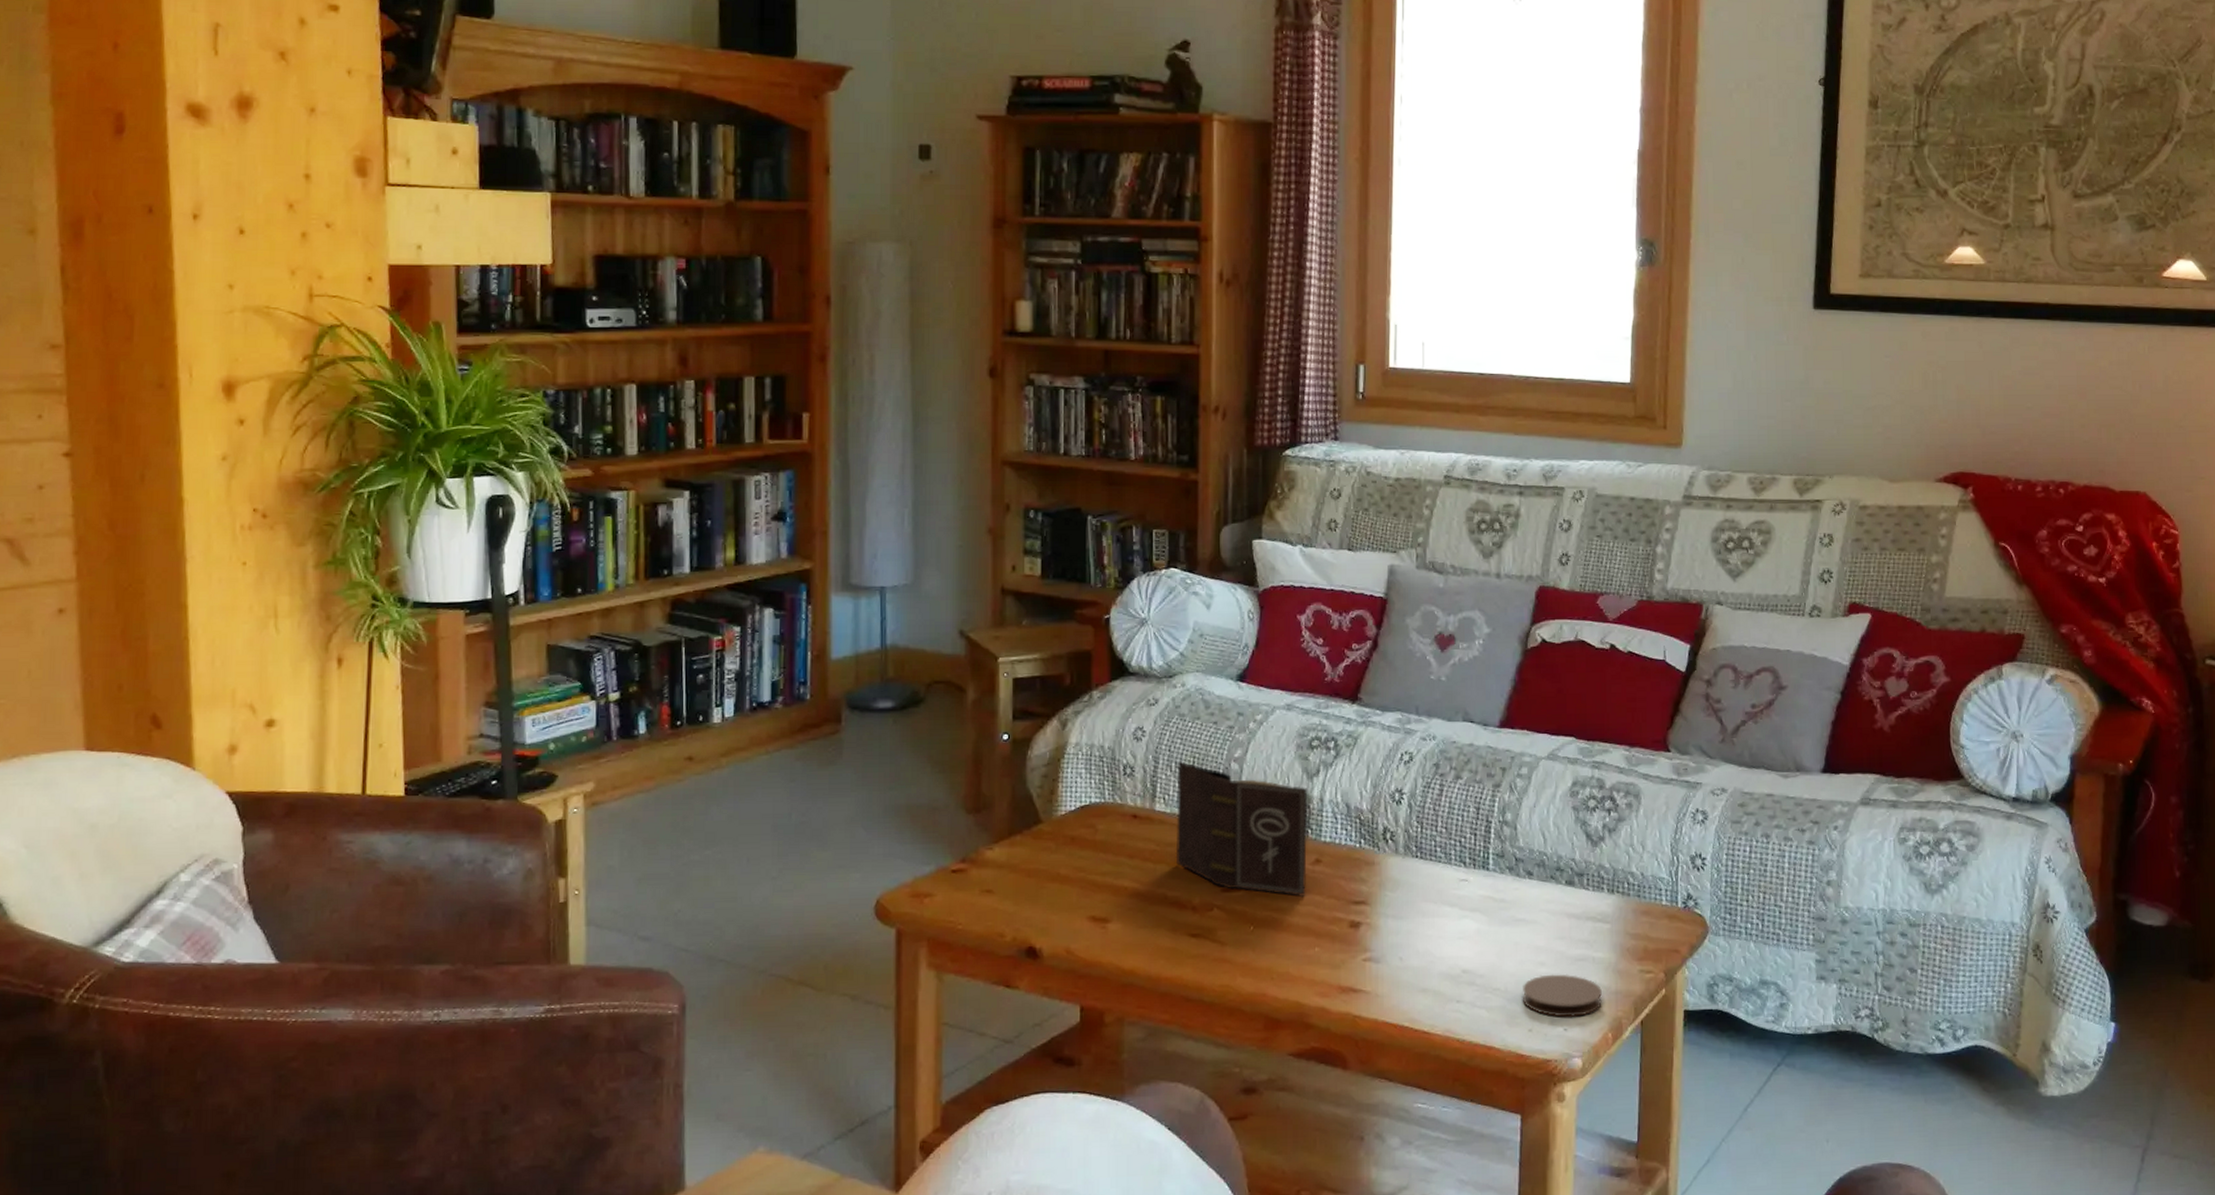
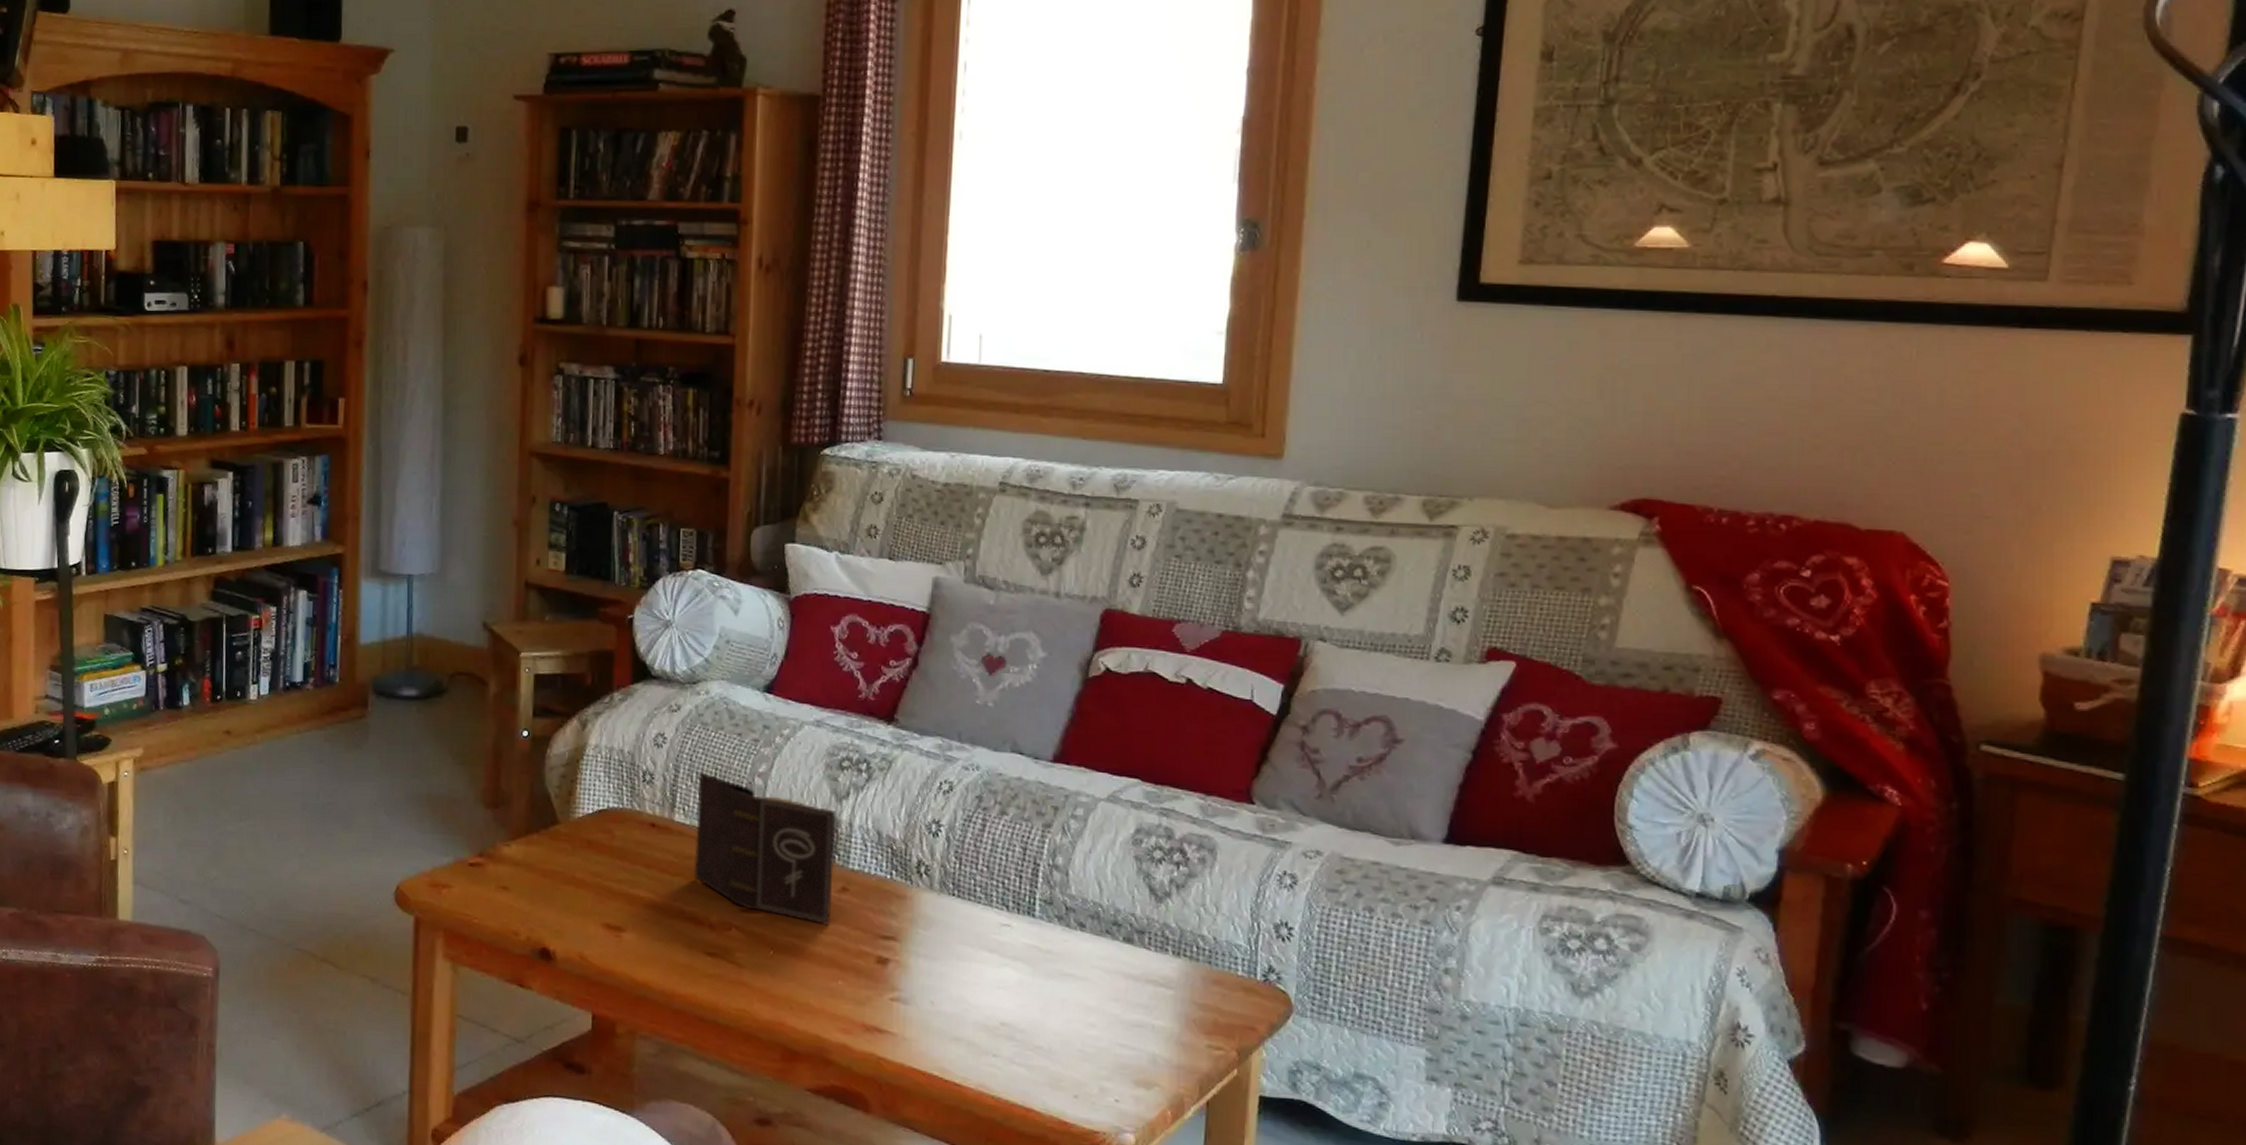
coaster: present [1522,974,1603,1017] -> none [1067,1037,1163,1088]

